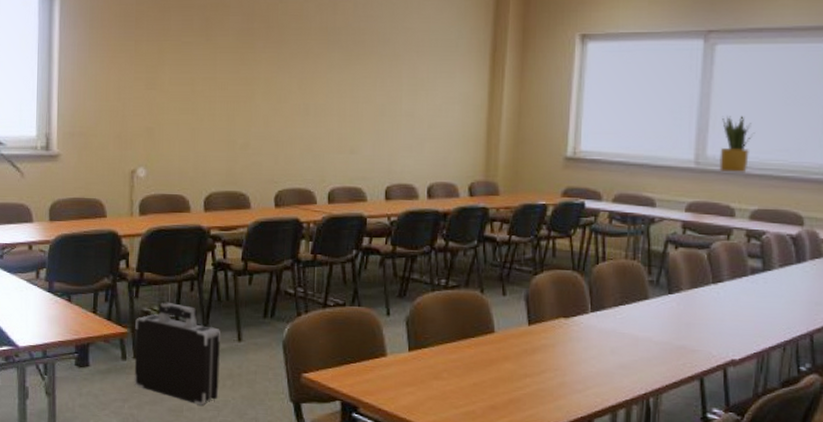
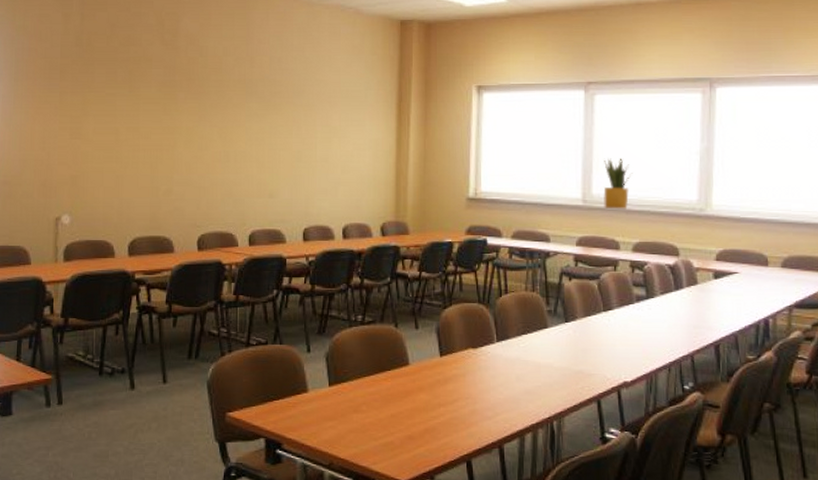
briefcase: present [134,302,220,405] -> none [58,346,145,449]

